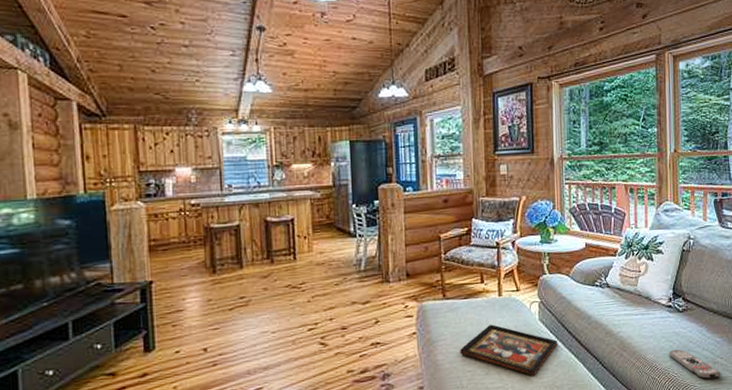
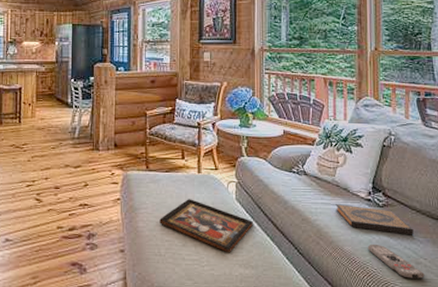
hardback book: none [638,313,711,337] -> present [336,204,414,236]

